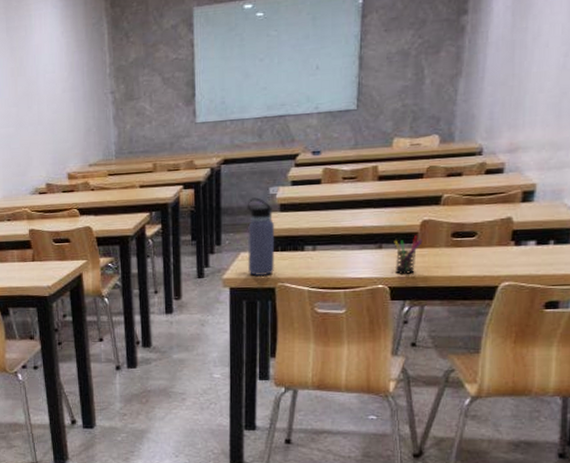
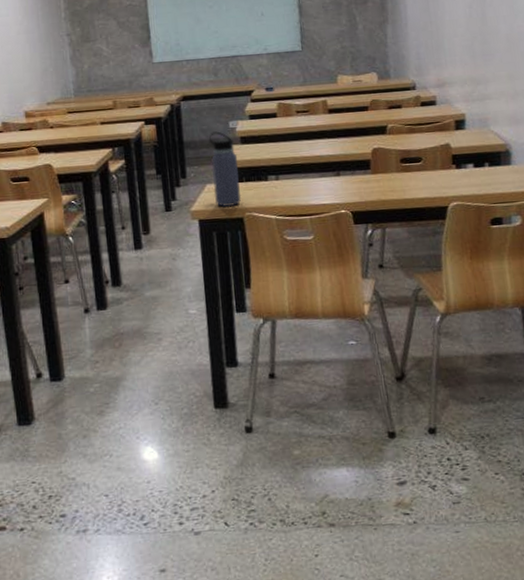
pen holder: present [394,235,423,274] -> none [350,162,376,199]

